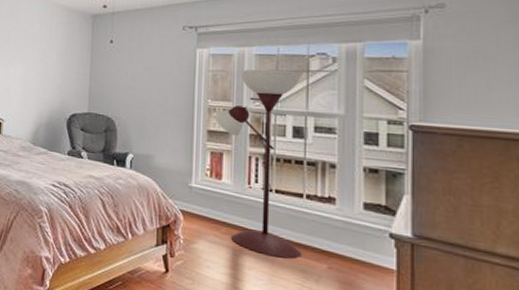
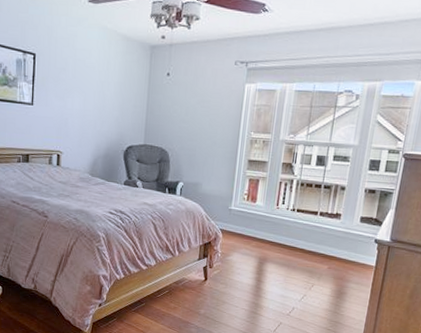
floor lamp: present [214,69,303,259] -> none [255,104,330,263]

